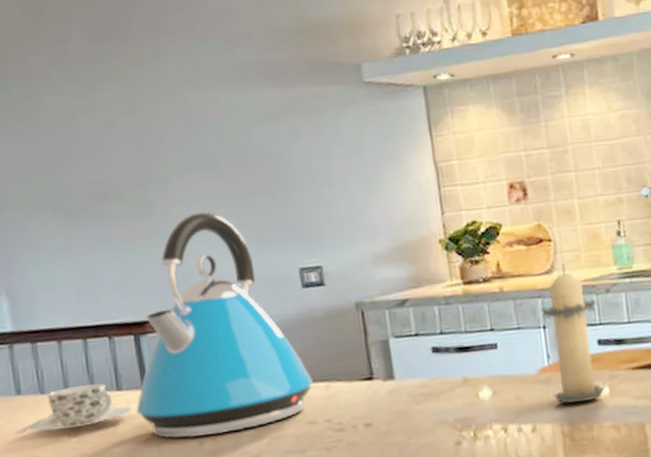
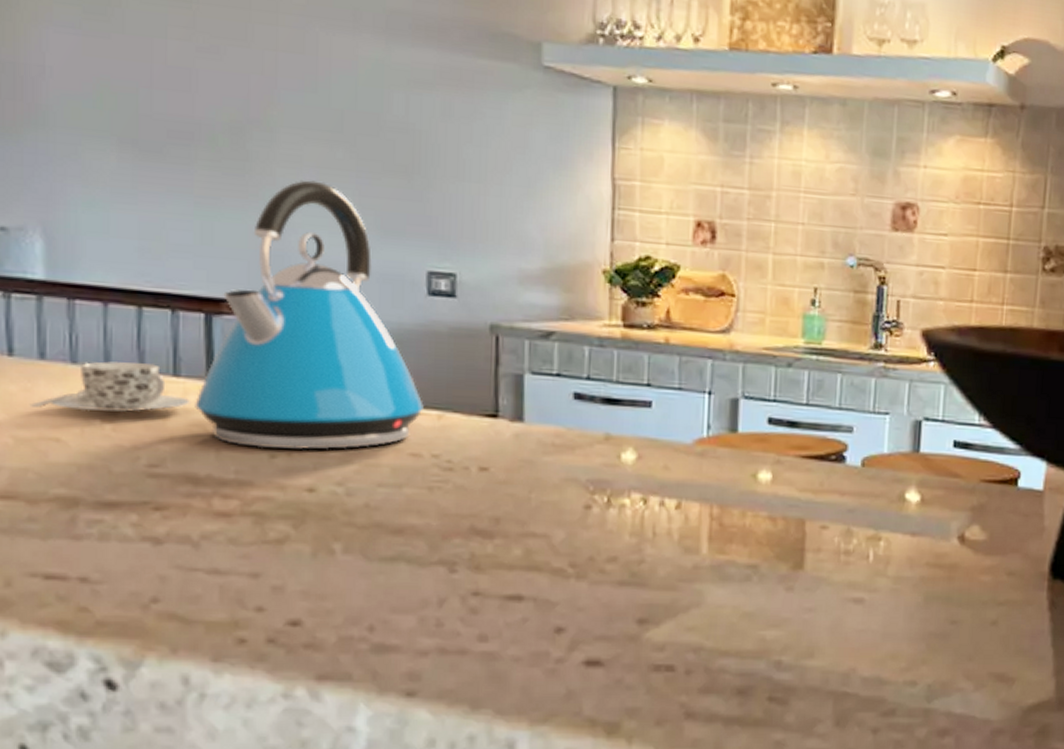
candle: present [540,263,606,403] -> none [707,324,775,485]

